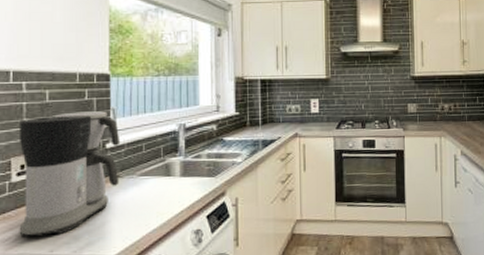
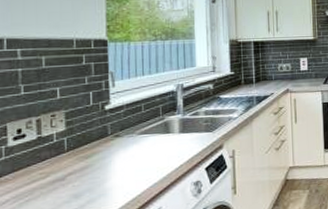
coffee maker: present [18,111,121,238] -> none [14,75,120,200]

